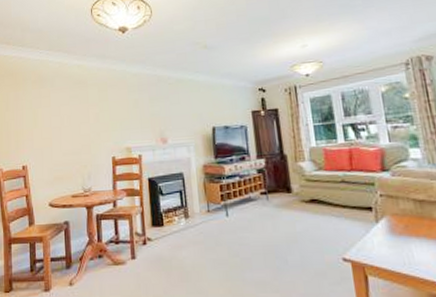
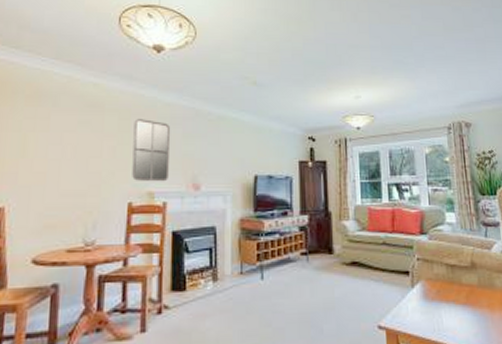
home mirror: none [110,88,141,139] -> present [132,119,171,182]

